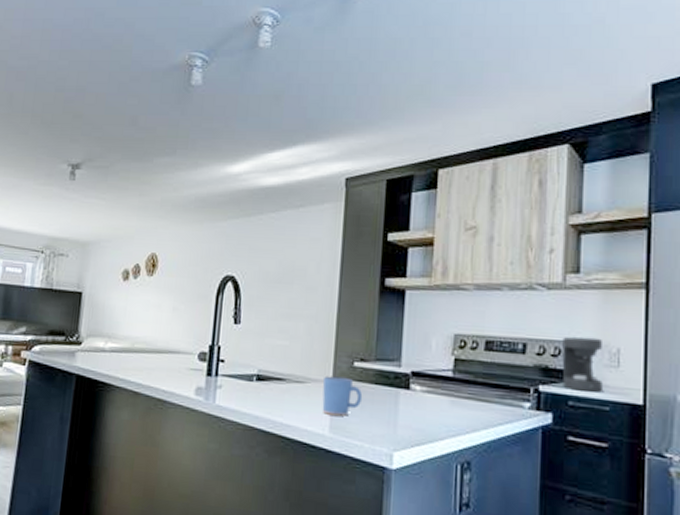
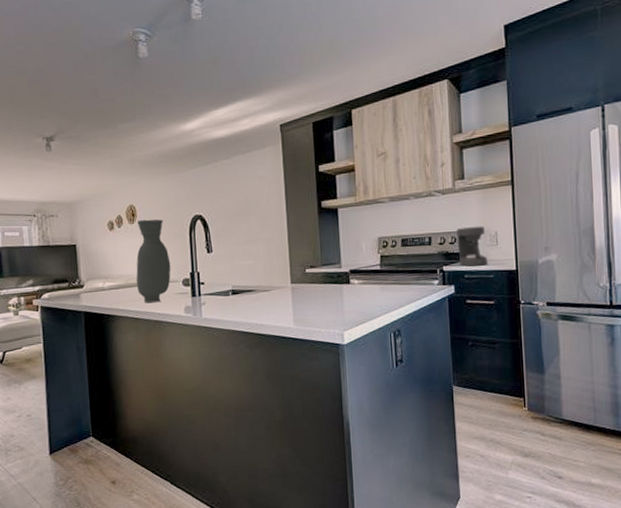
vase: none [143,272,188,377] -> present [136,219,171,304]
mug: present [322,375,363,416] -> none [284,282,316,312]

